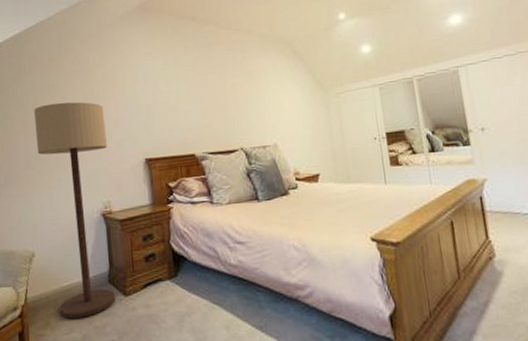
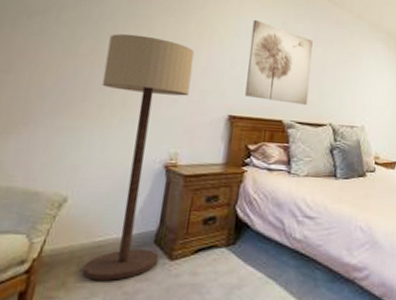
wall art: none [147,62,215,138] -> present [245,19,313,105]

